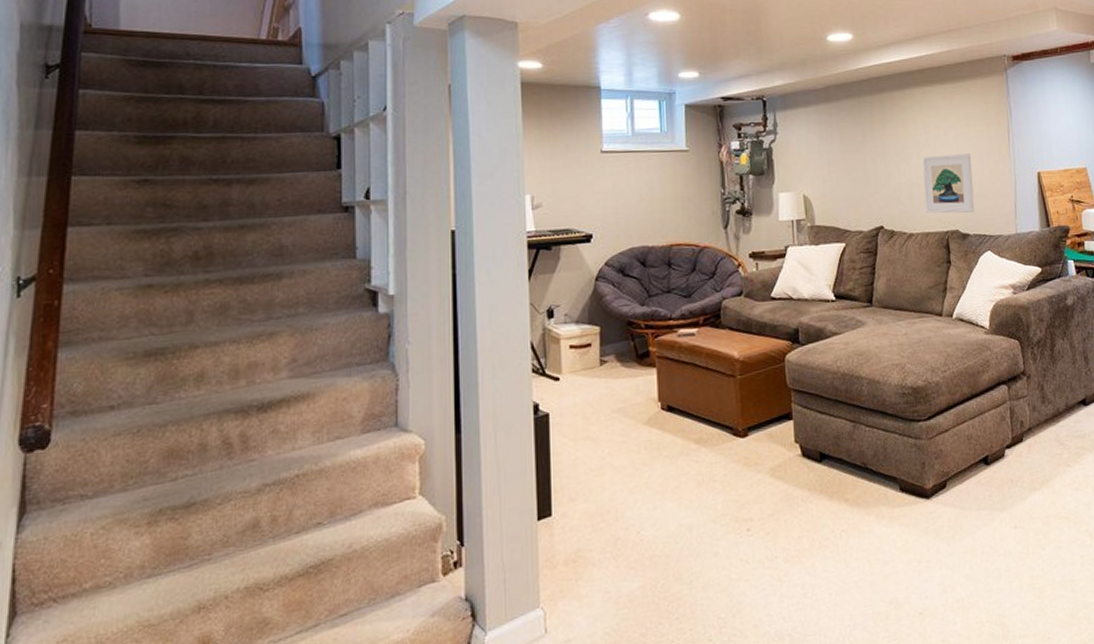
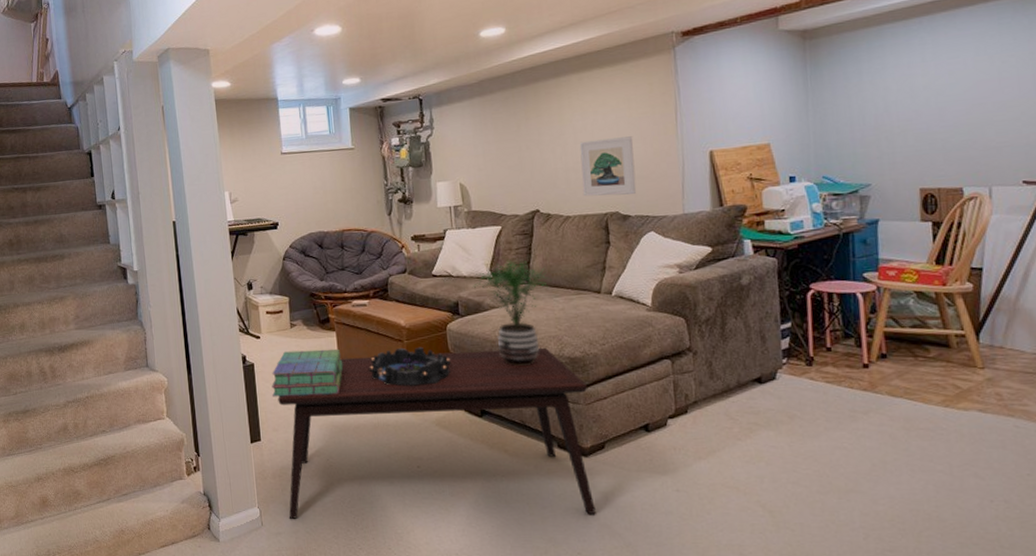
stack of books: none [571,389,664,456] -> present [272,348,343,397]
coffee table: none [578,377,938,618] -> present [278,347,596,519]
decorative bowl: none [694,382,789,432] -> present [369,346,451,387]
potted plant: none [813,281,895,401] -> present [472,261,552,367]

